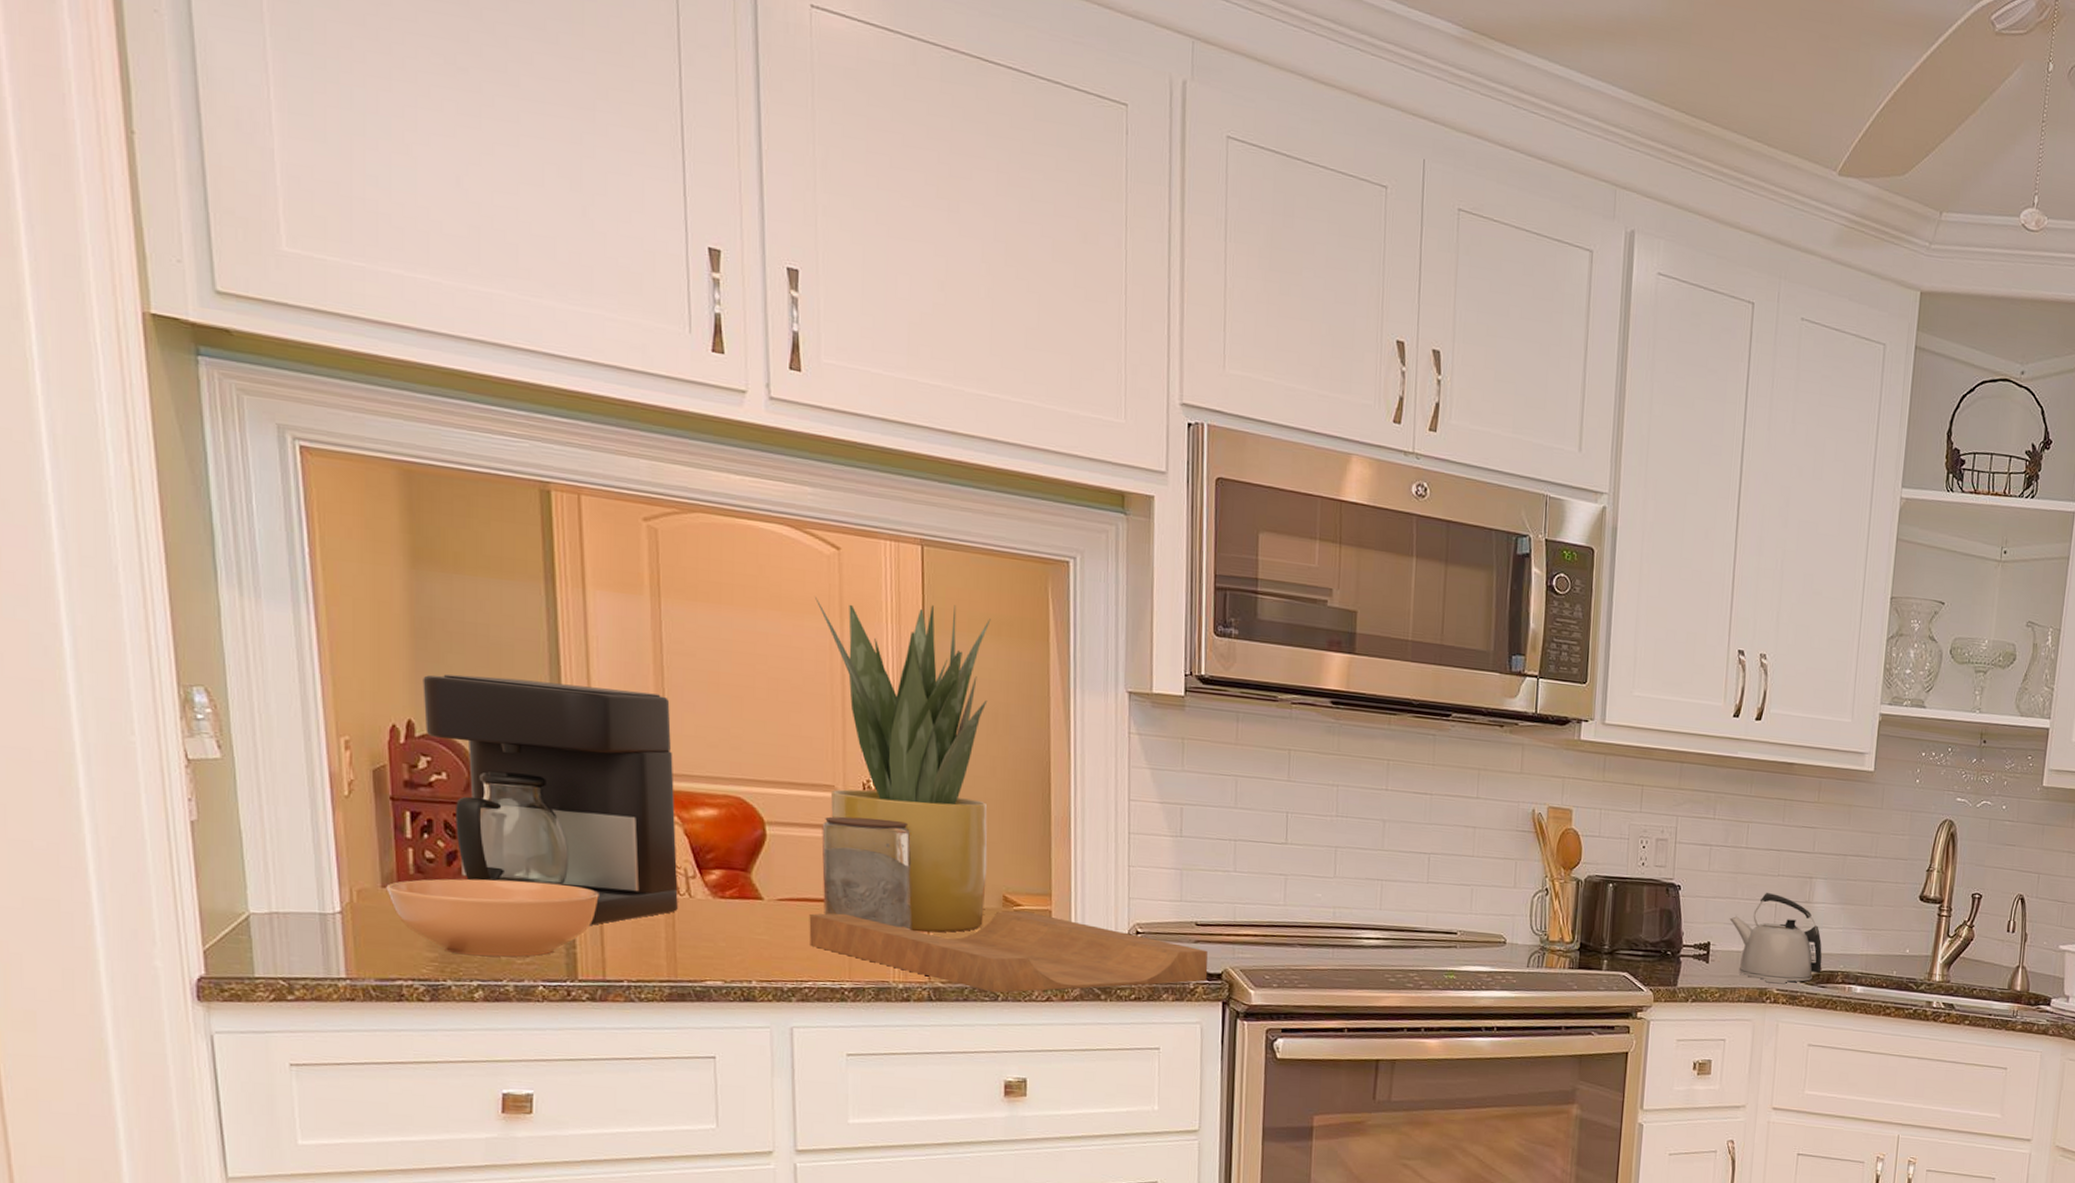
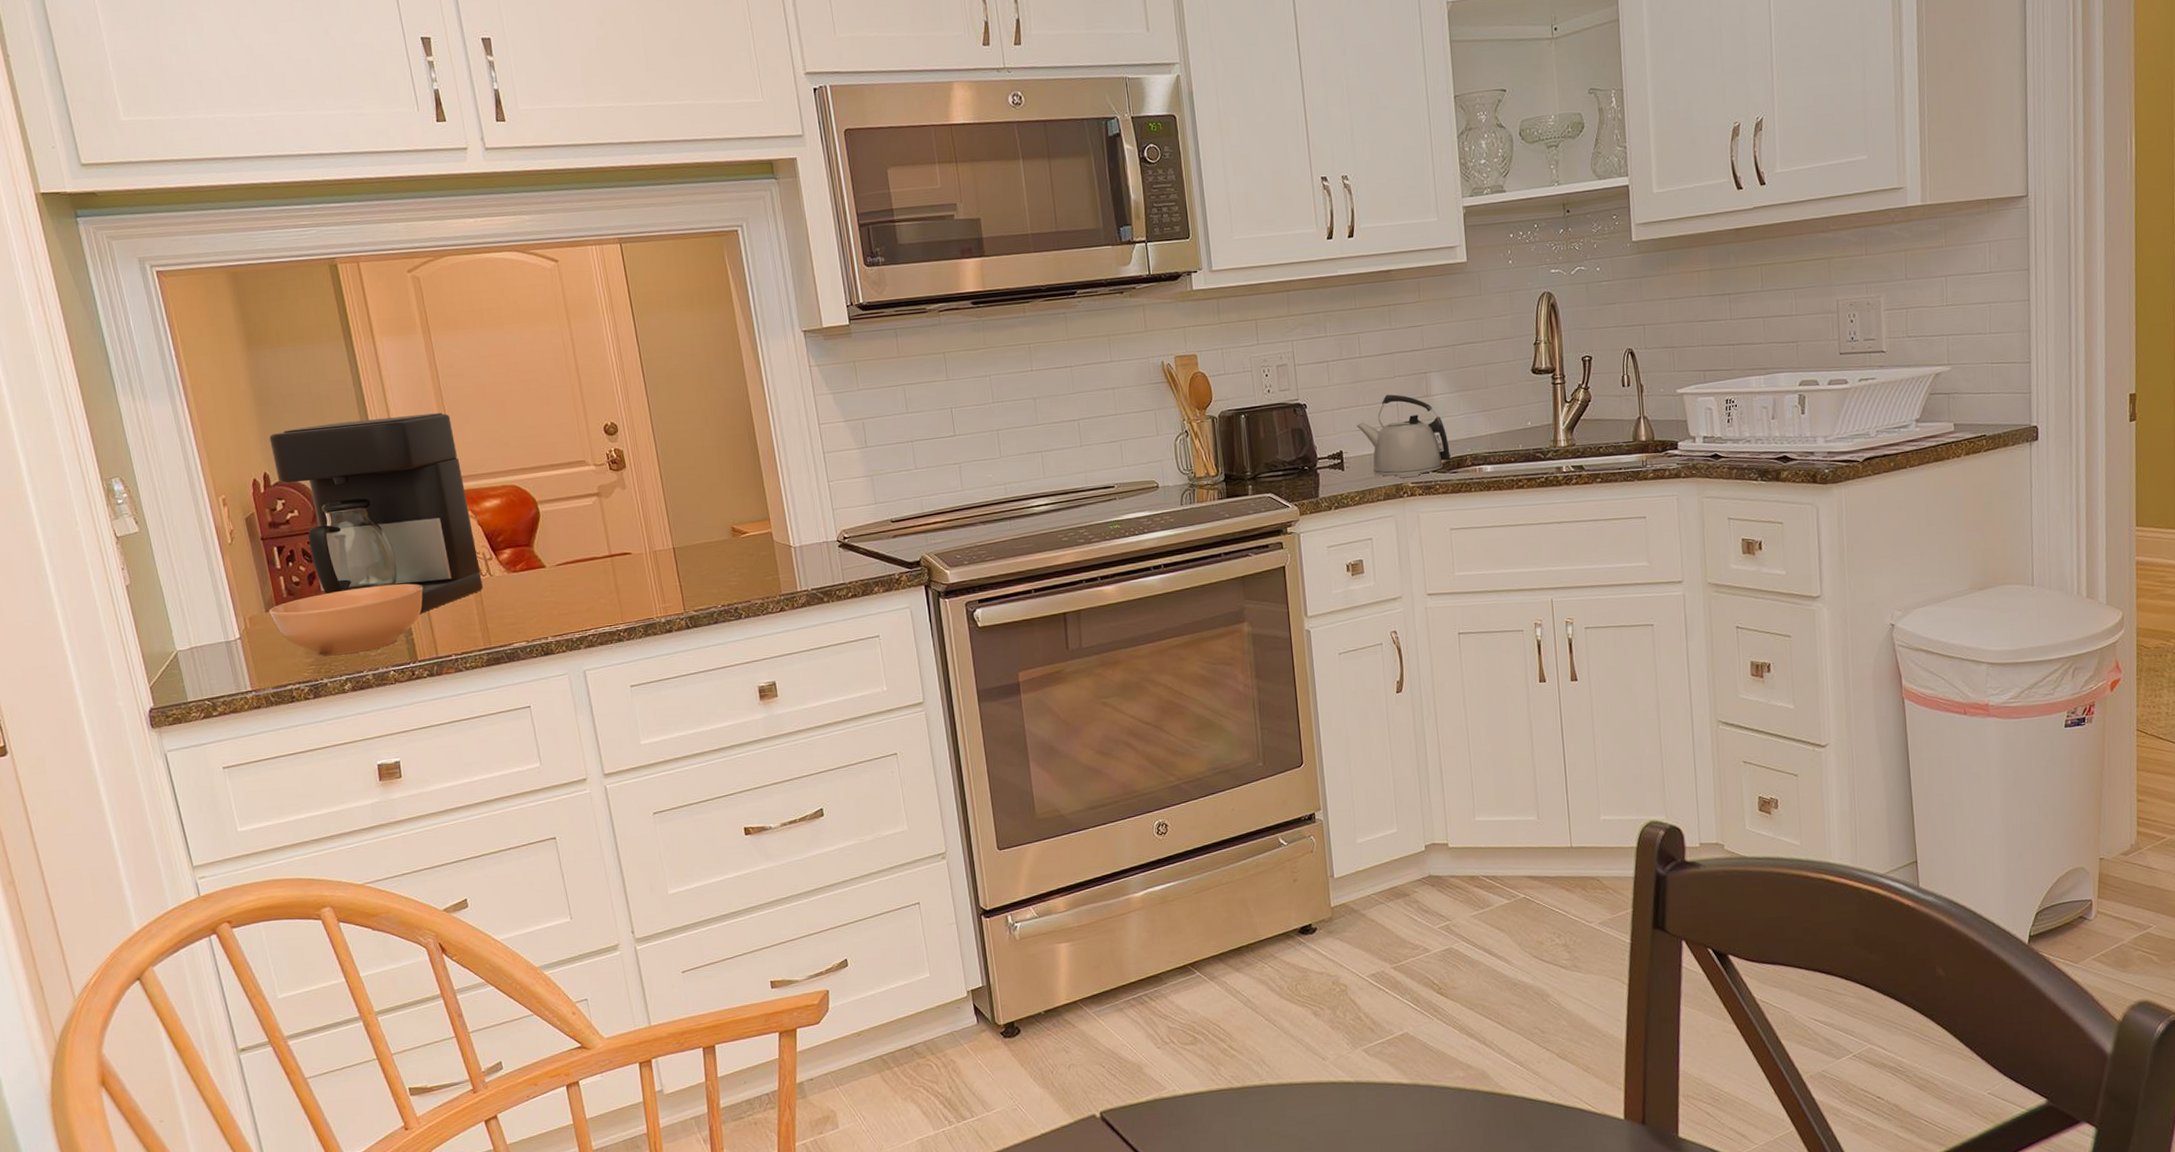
cutting board: present [809,911,1208,993] -> none [583,537,909,613]
planter: present [815,597,991,933] -> none [546,288,719,572]
jar: present [821,816,913,930] -> none [581,480,664,571]

